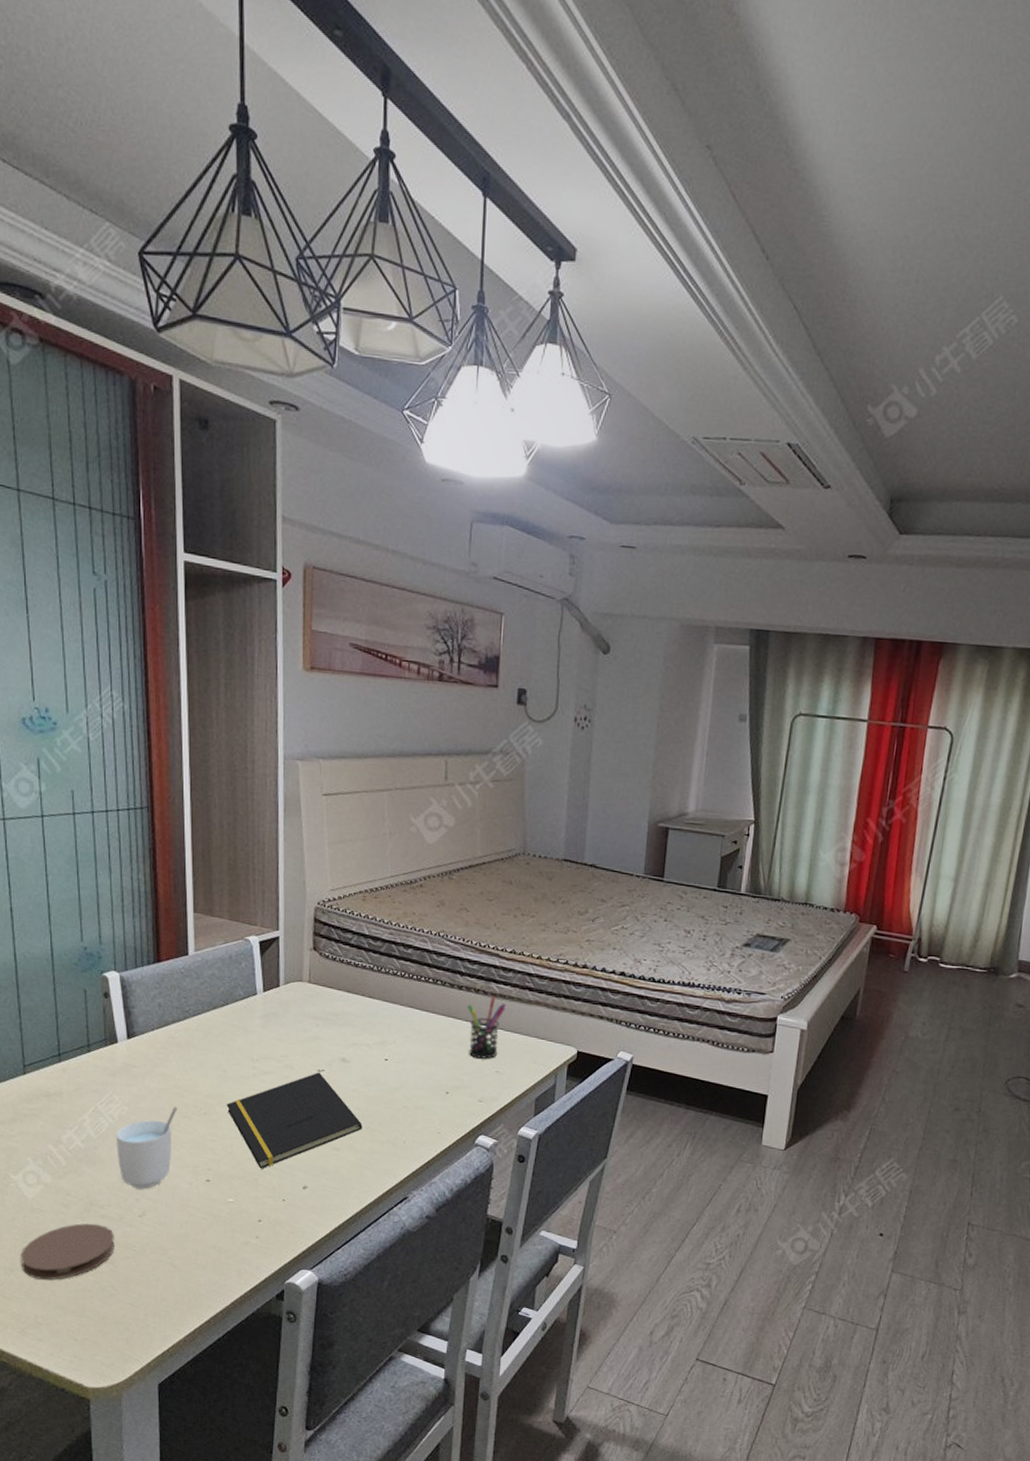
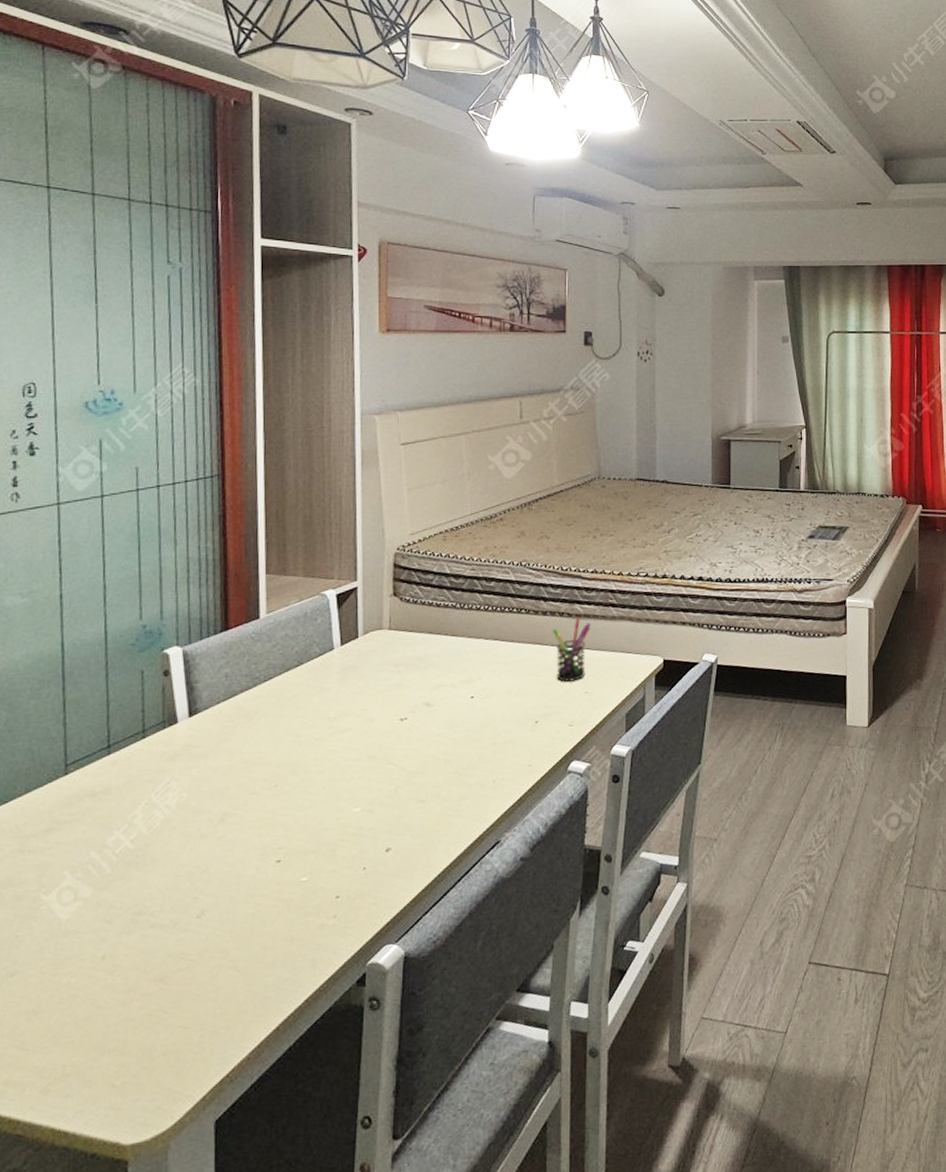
coaster: present [20,1223,114,1280] -> none [48,935,166,1019]
cup: present [116,1106,177,1189] -> none [172,783,245,885]
notepad: present [226,1072,362,1169] -> none [300,721,449,838]

